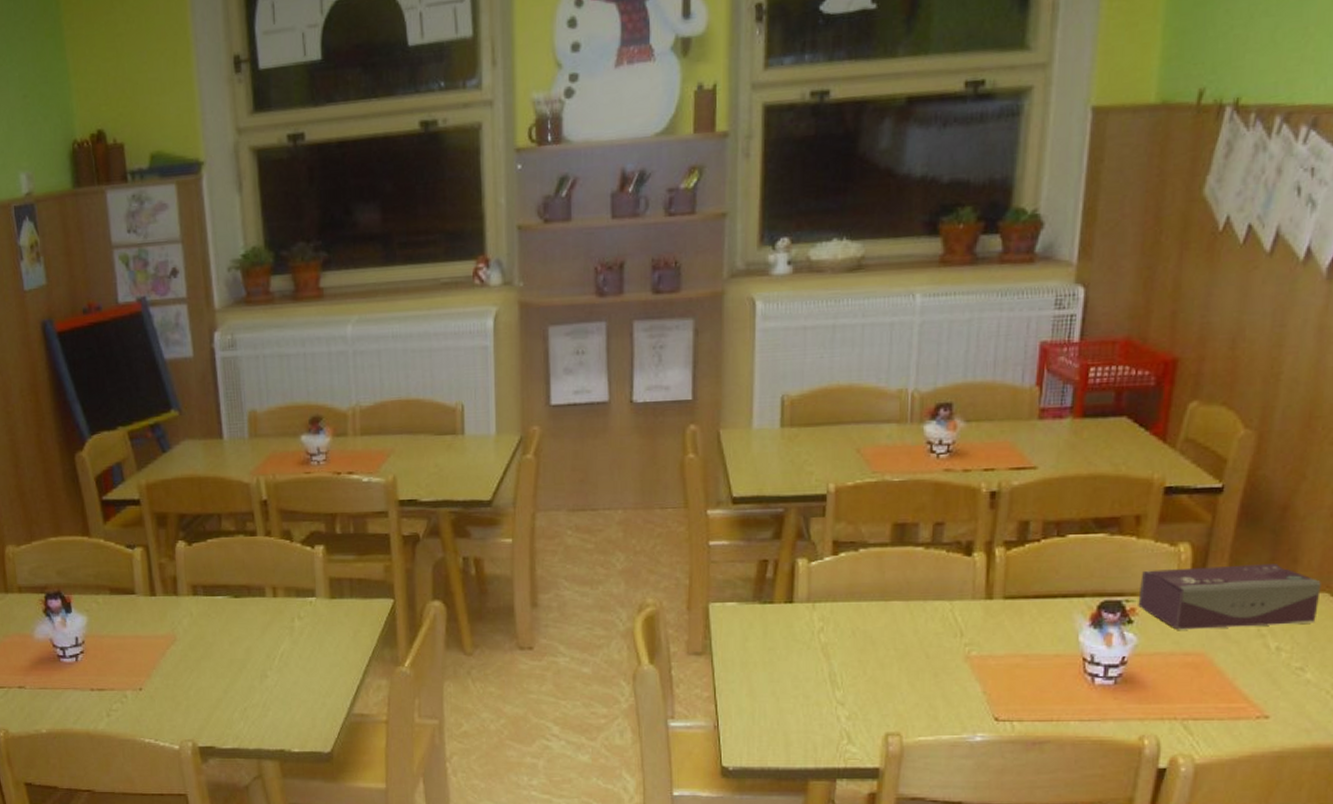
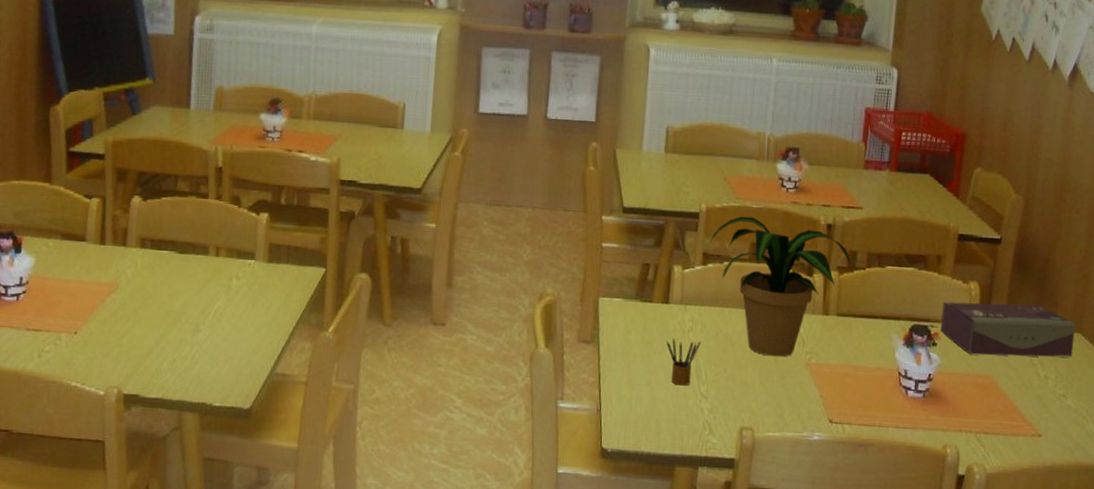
pencil box: none [792,642,834,693] -> present [666,339,701,386]
potted plant: none [841,492,1021,652] -> present [710,216,851,357]

